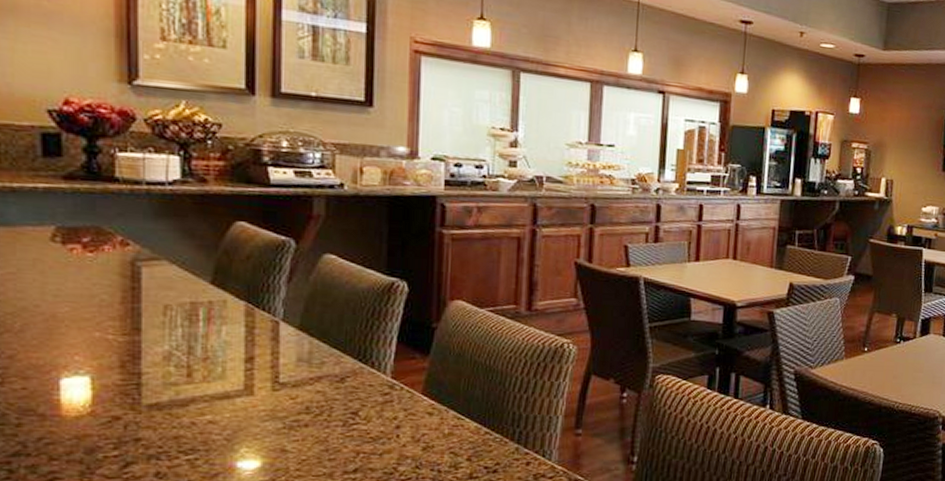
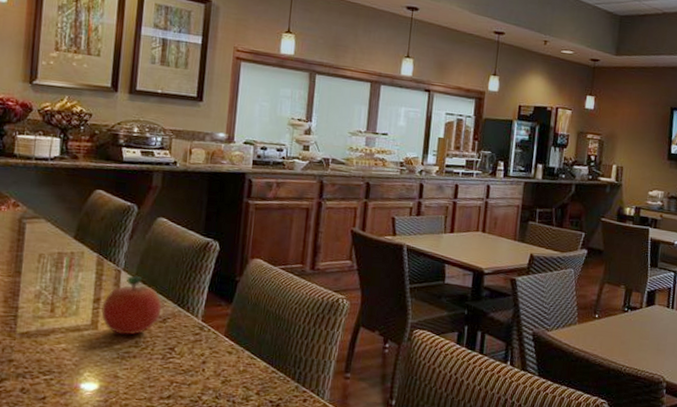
fruit: none [257,327,338,400] -> present [101,276,162,336]

